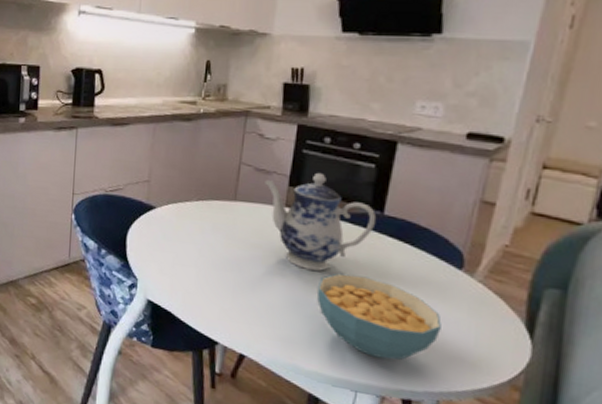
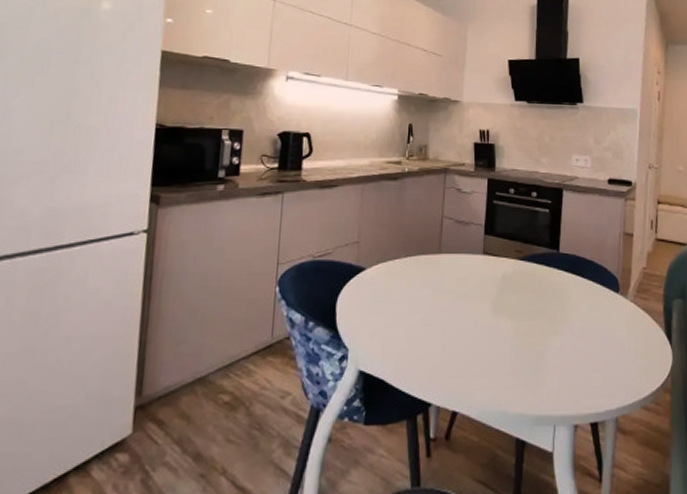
teapot: present [265,172,376,271] -> none [464,220,554,312]
cereal bowl: present [317,273,442,360] -> none [514,311,611,387]

